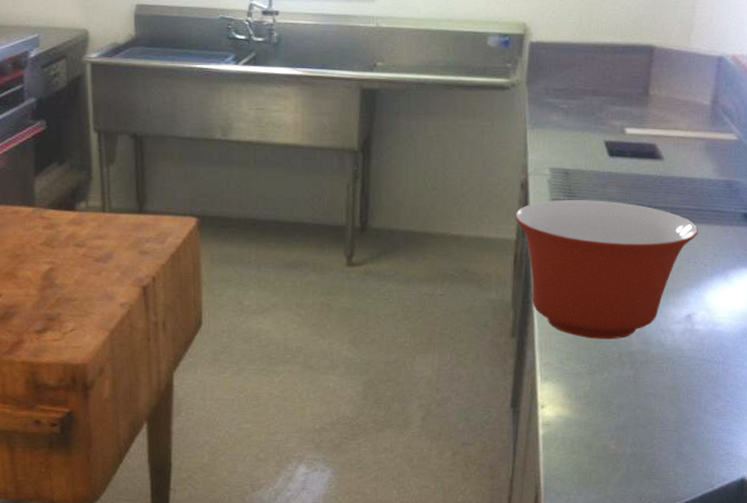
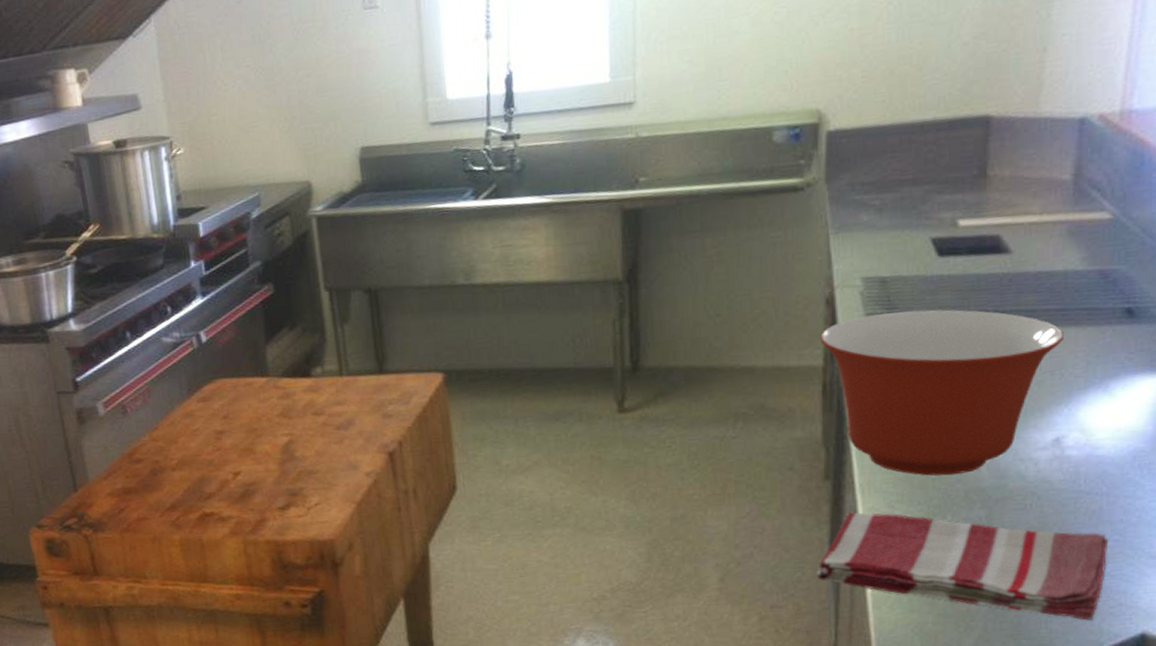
dish towel: none [500,365,722,466] -> present [816,511,1109,621]

